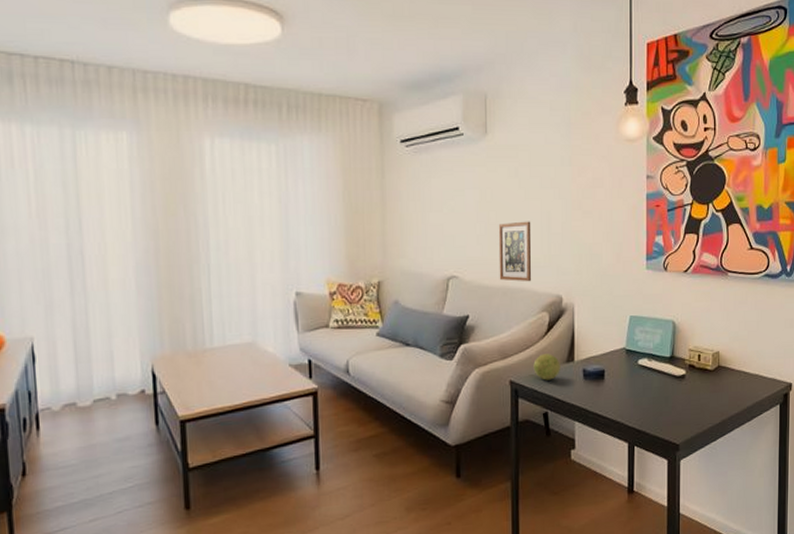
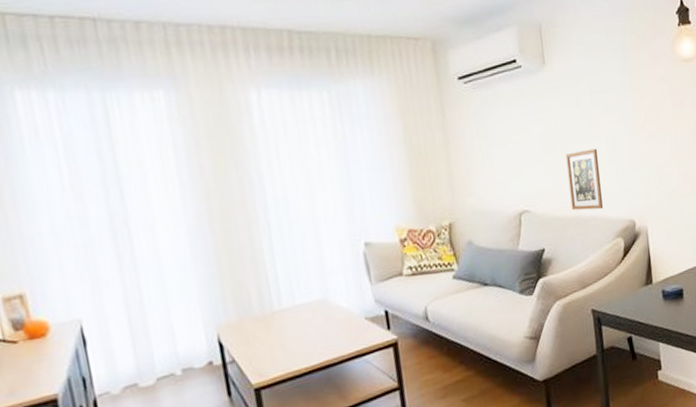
decorative ball: present [533,354,560,380] -> none [613,278,640,306]

